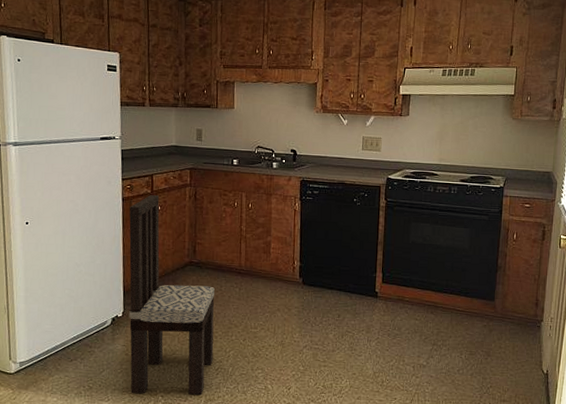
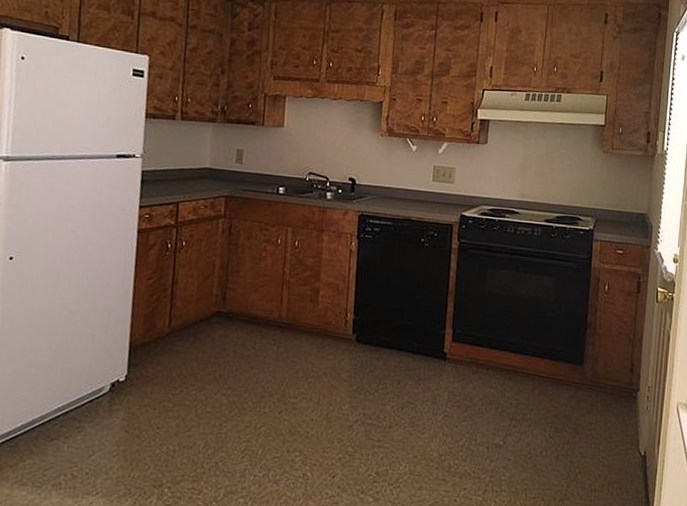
dining chair: present [129,195,215,395] -> none [127,227,247,485]

